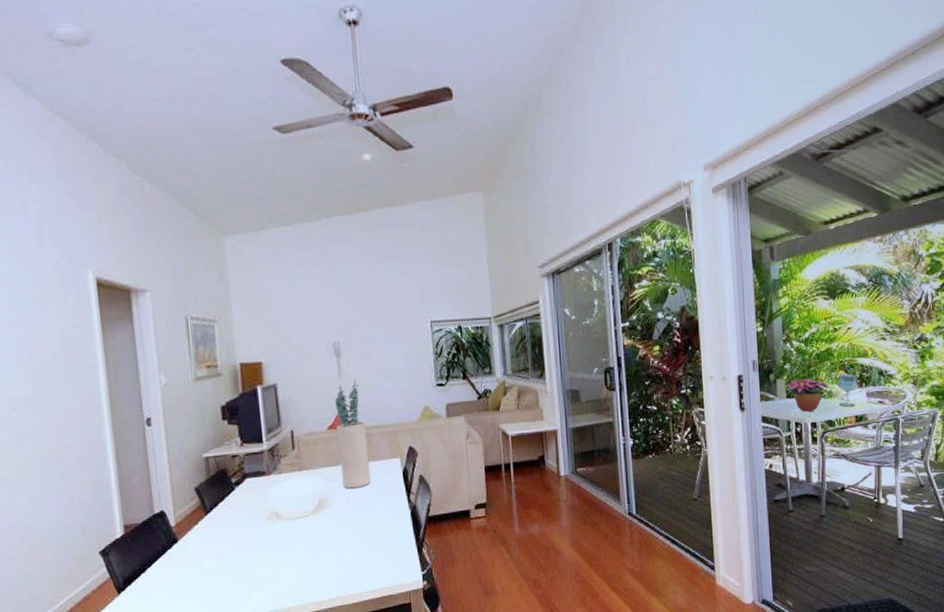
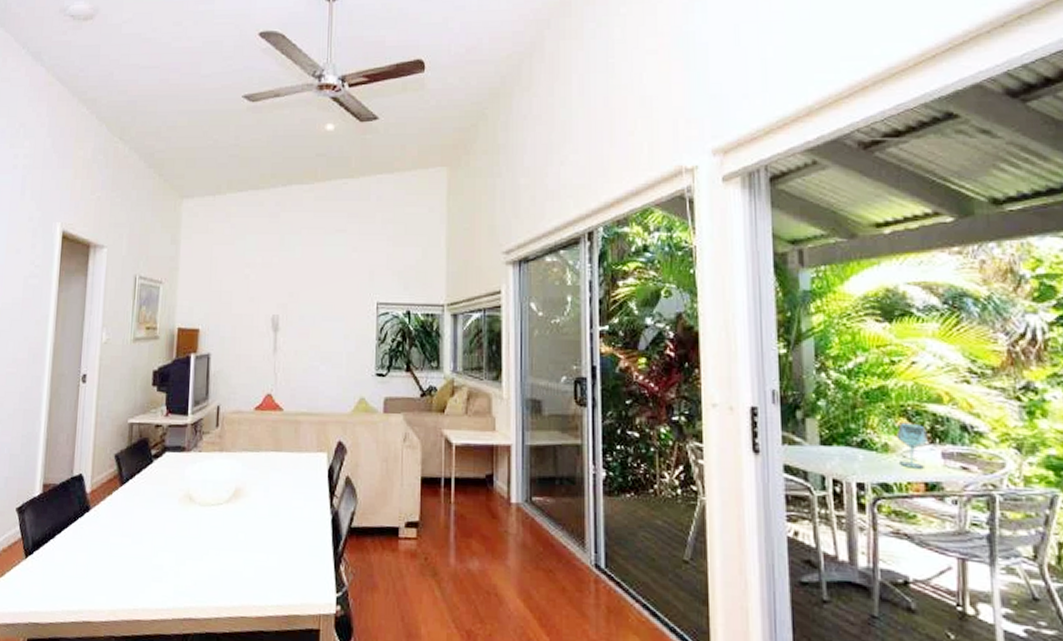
vase: present [335,378,371,489] -> none [262,357,295,481]
flower arrangement: present [785,378,833,412] -> none [818,421,890,468]

